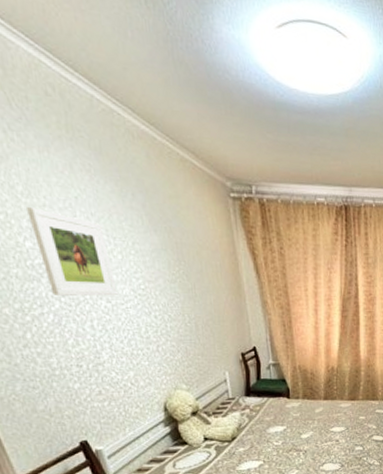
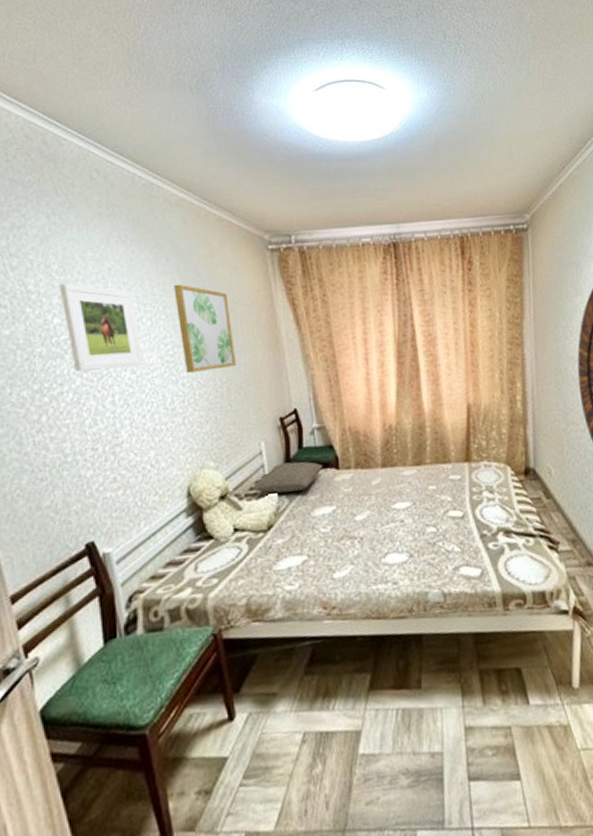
wall art: none [141,221,202,308] -> present [174,284,236,374]
pillow: none [217,390,276,413] -> present [250,461,322,493]

